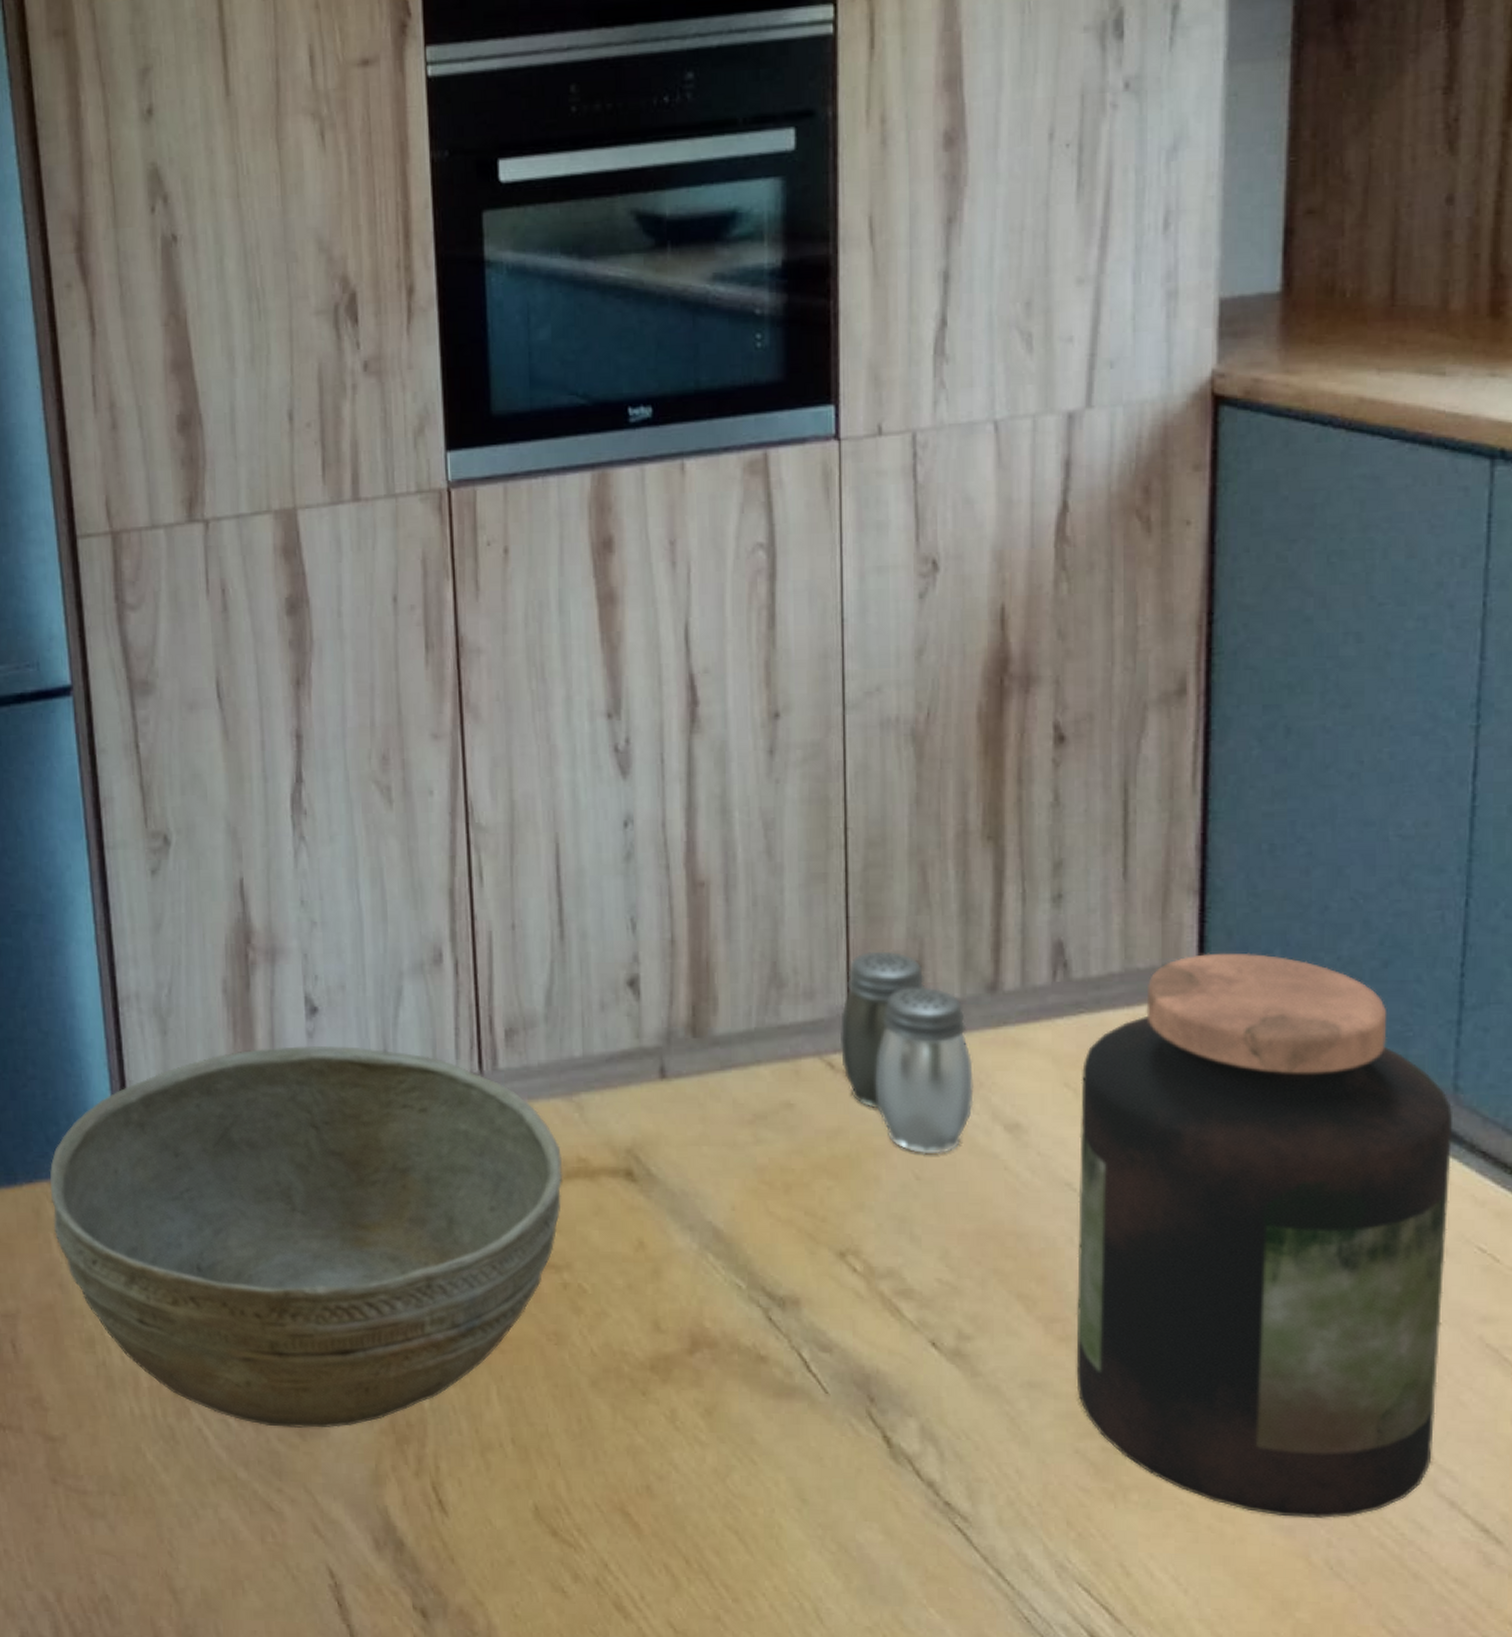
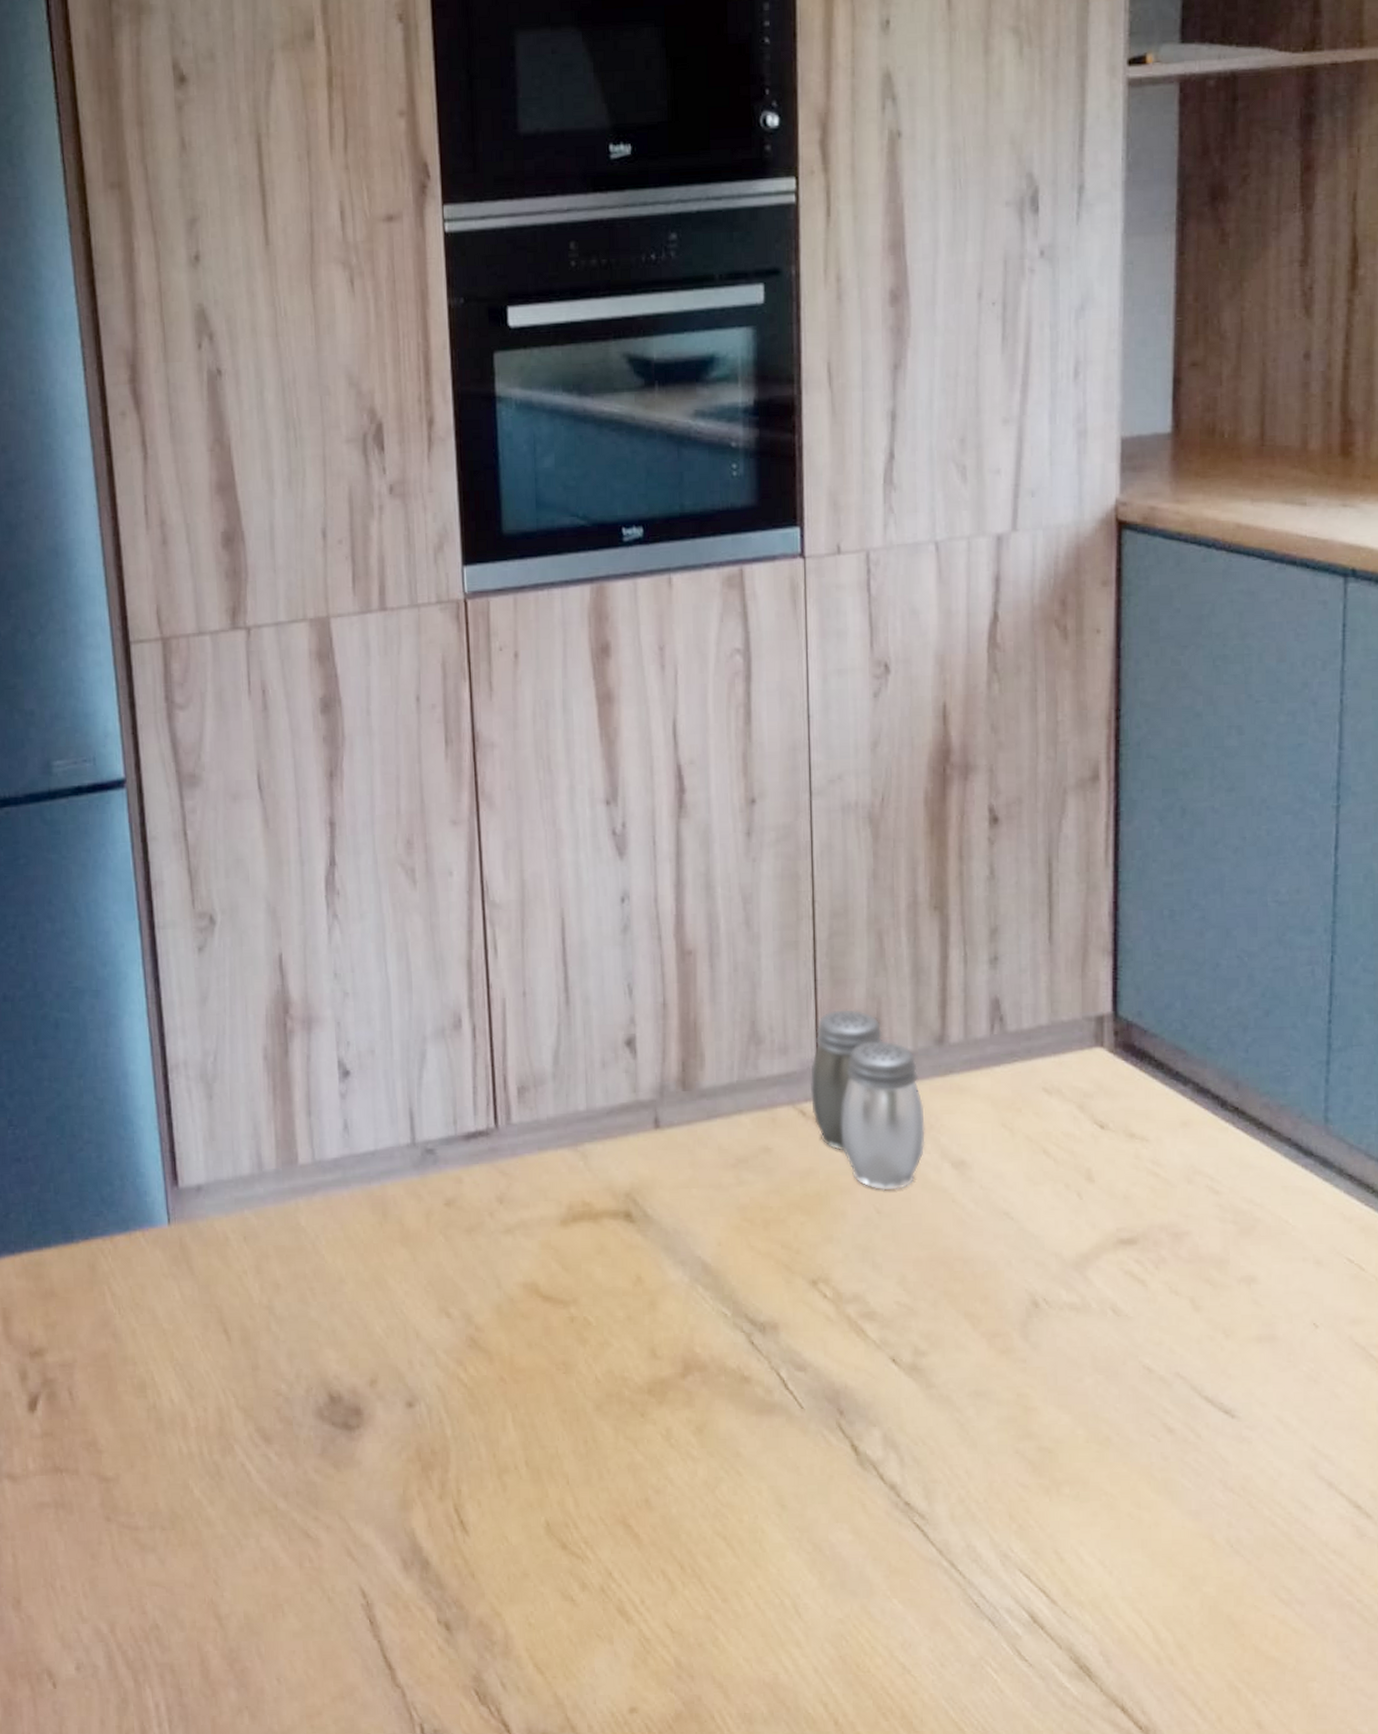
bowl: present [50,1046,563,1428] -> none [104,1106,570,1459]
jar: present [1076,952,1453,1518] -> none [1014,1005,1325,1502]

